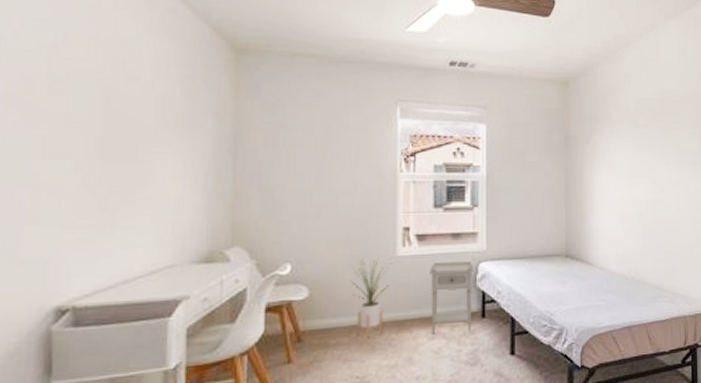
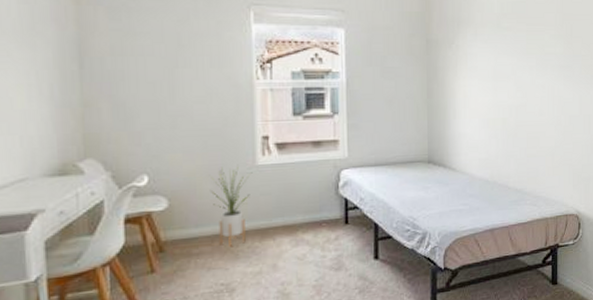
nightstand: present [429,261,474,335] -> none [291,169,336,242]

